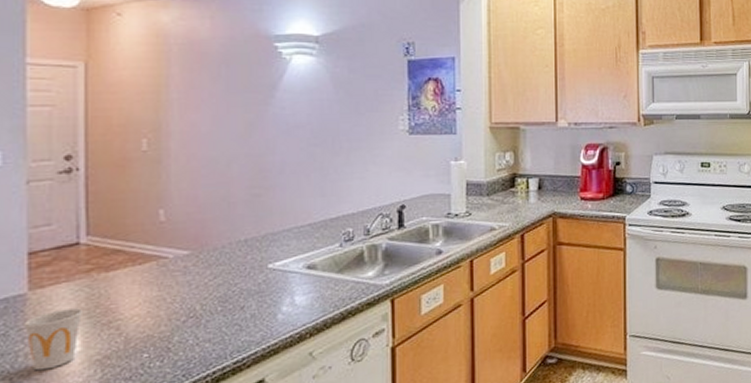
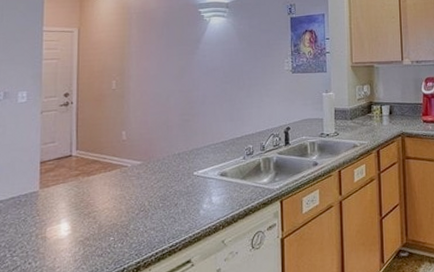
cup: present [24,308,82,371] -> none [36,202,72,247]

